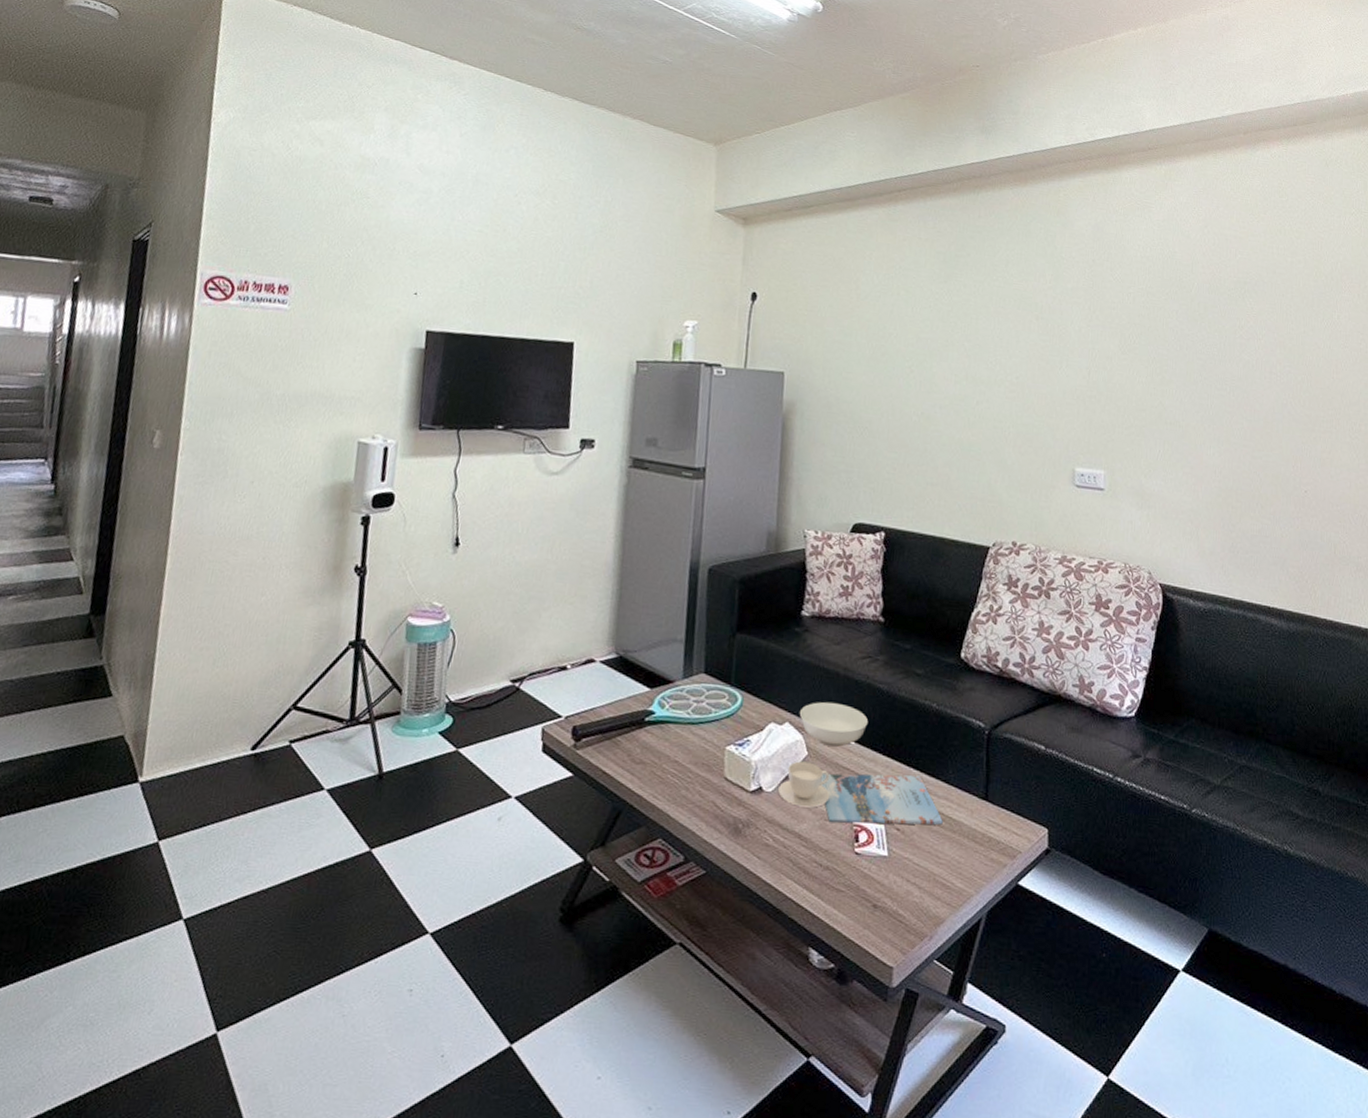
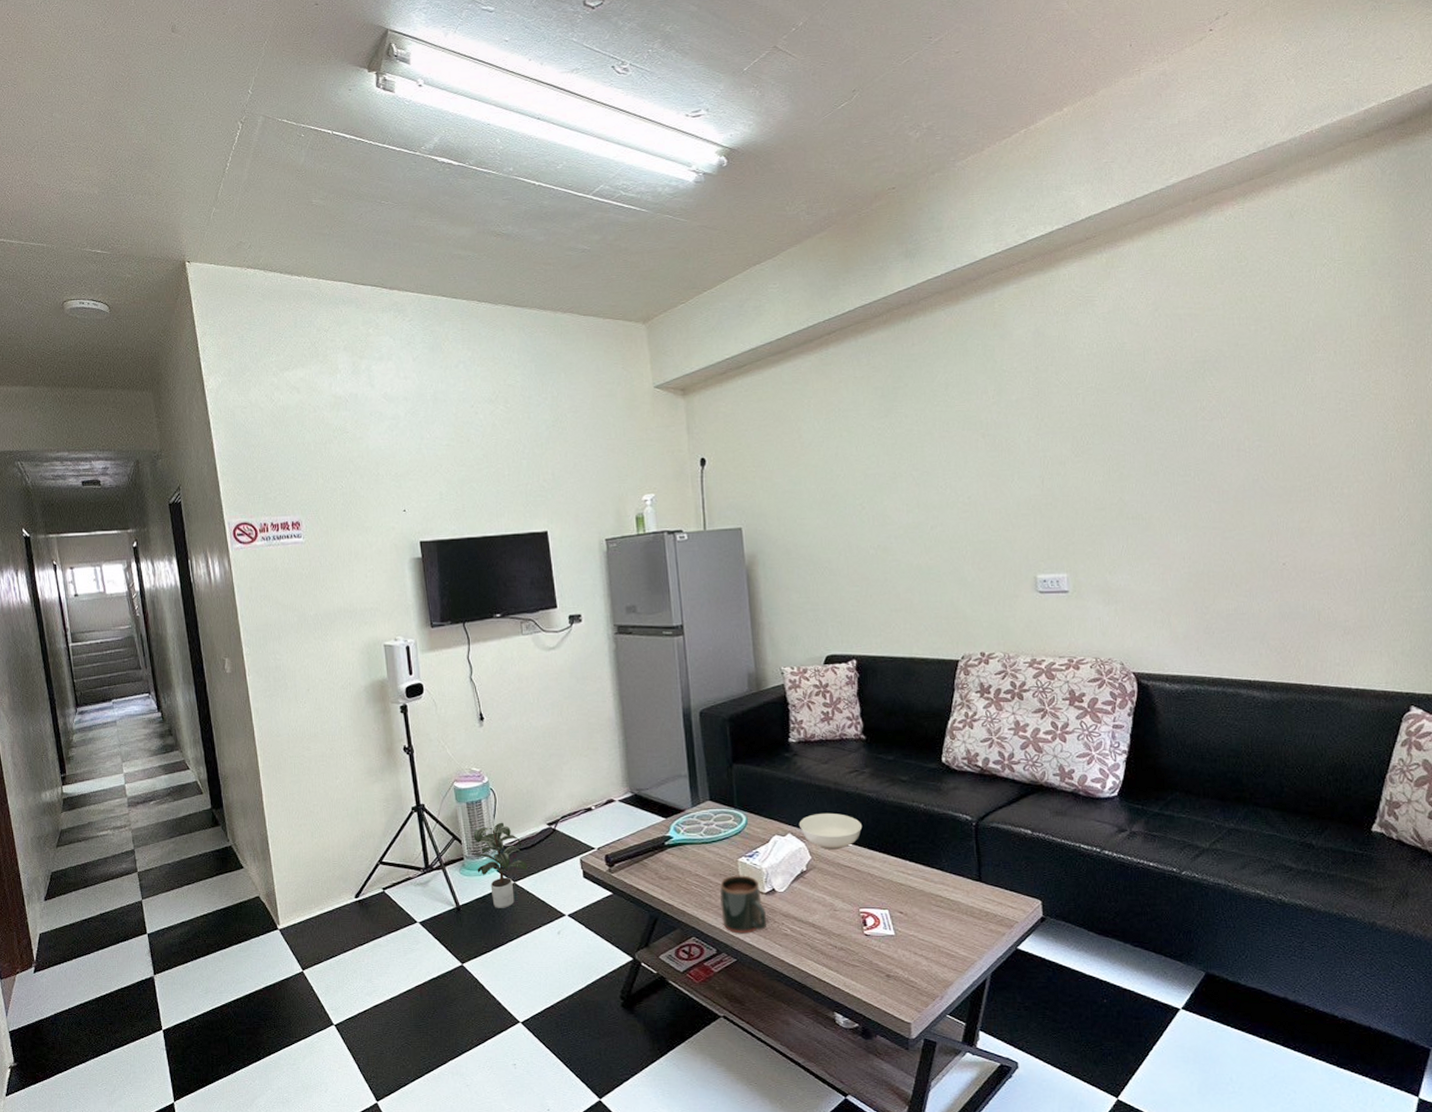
potted plant: none [413,672,478,781] -> present [473,822,528,908]
mug: none [696,766,748,840] -> present [719,875,767,934]
teacup: present [778,761,830,808] -> none [790,864,836,901]
magazine: present [820,773,943,825] -> none [825,866,942,912]

